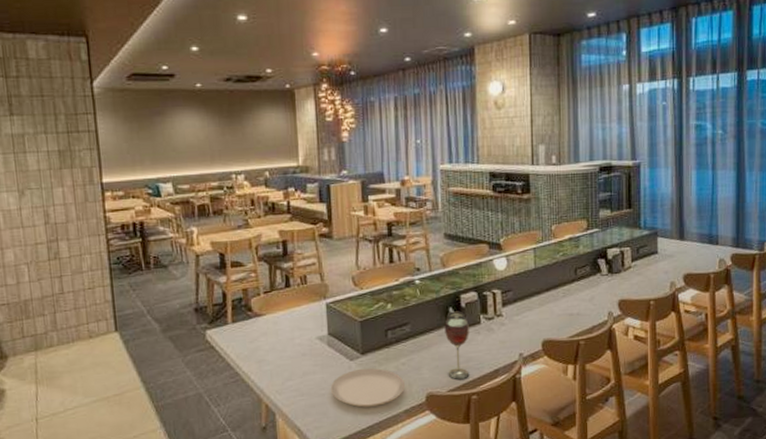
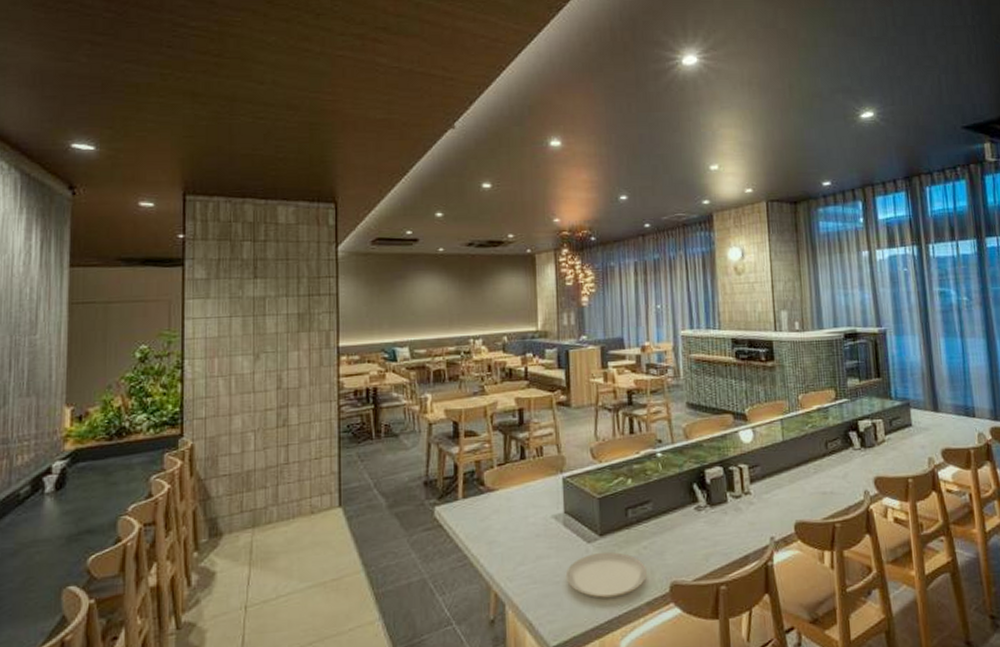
wineglass: present [444,311,470,379] -> none [689,488,717,566]

